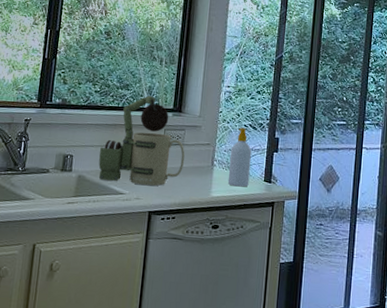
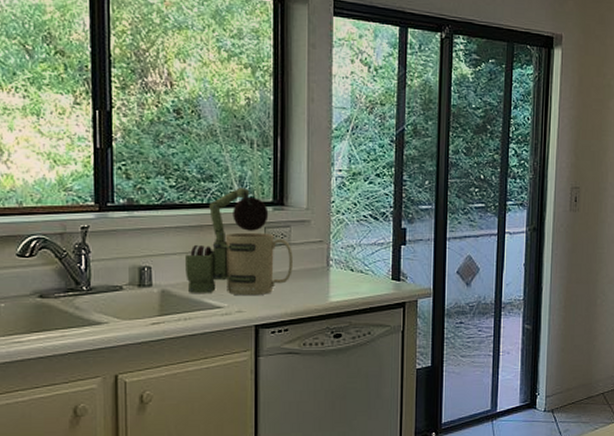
soap bottle: present [227,128,252,187] -> none [348,219,374,288]

